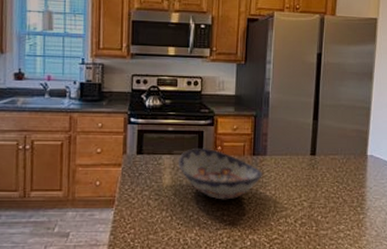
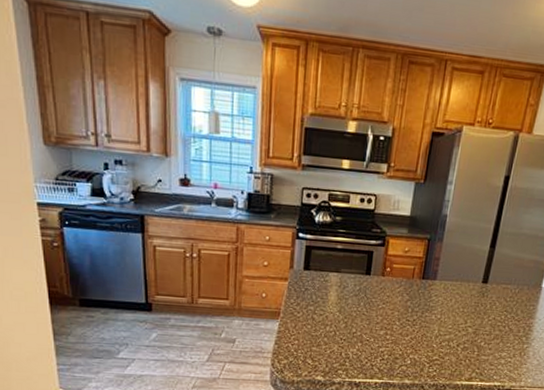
decorative bowl: present [178,148,263,200] -> none [345,268,431,321]

